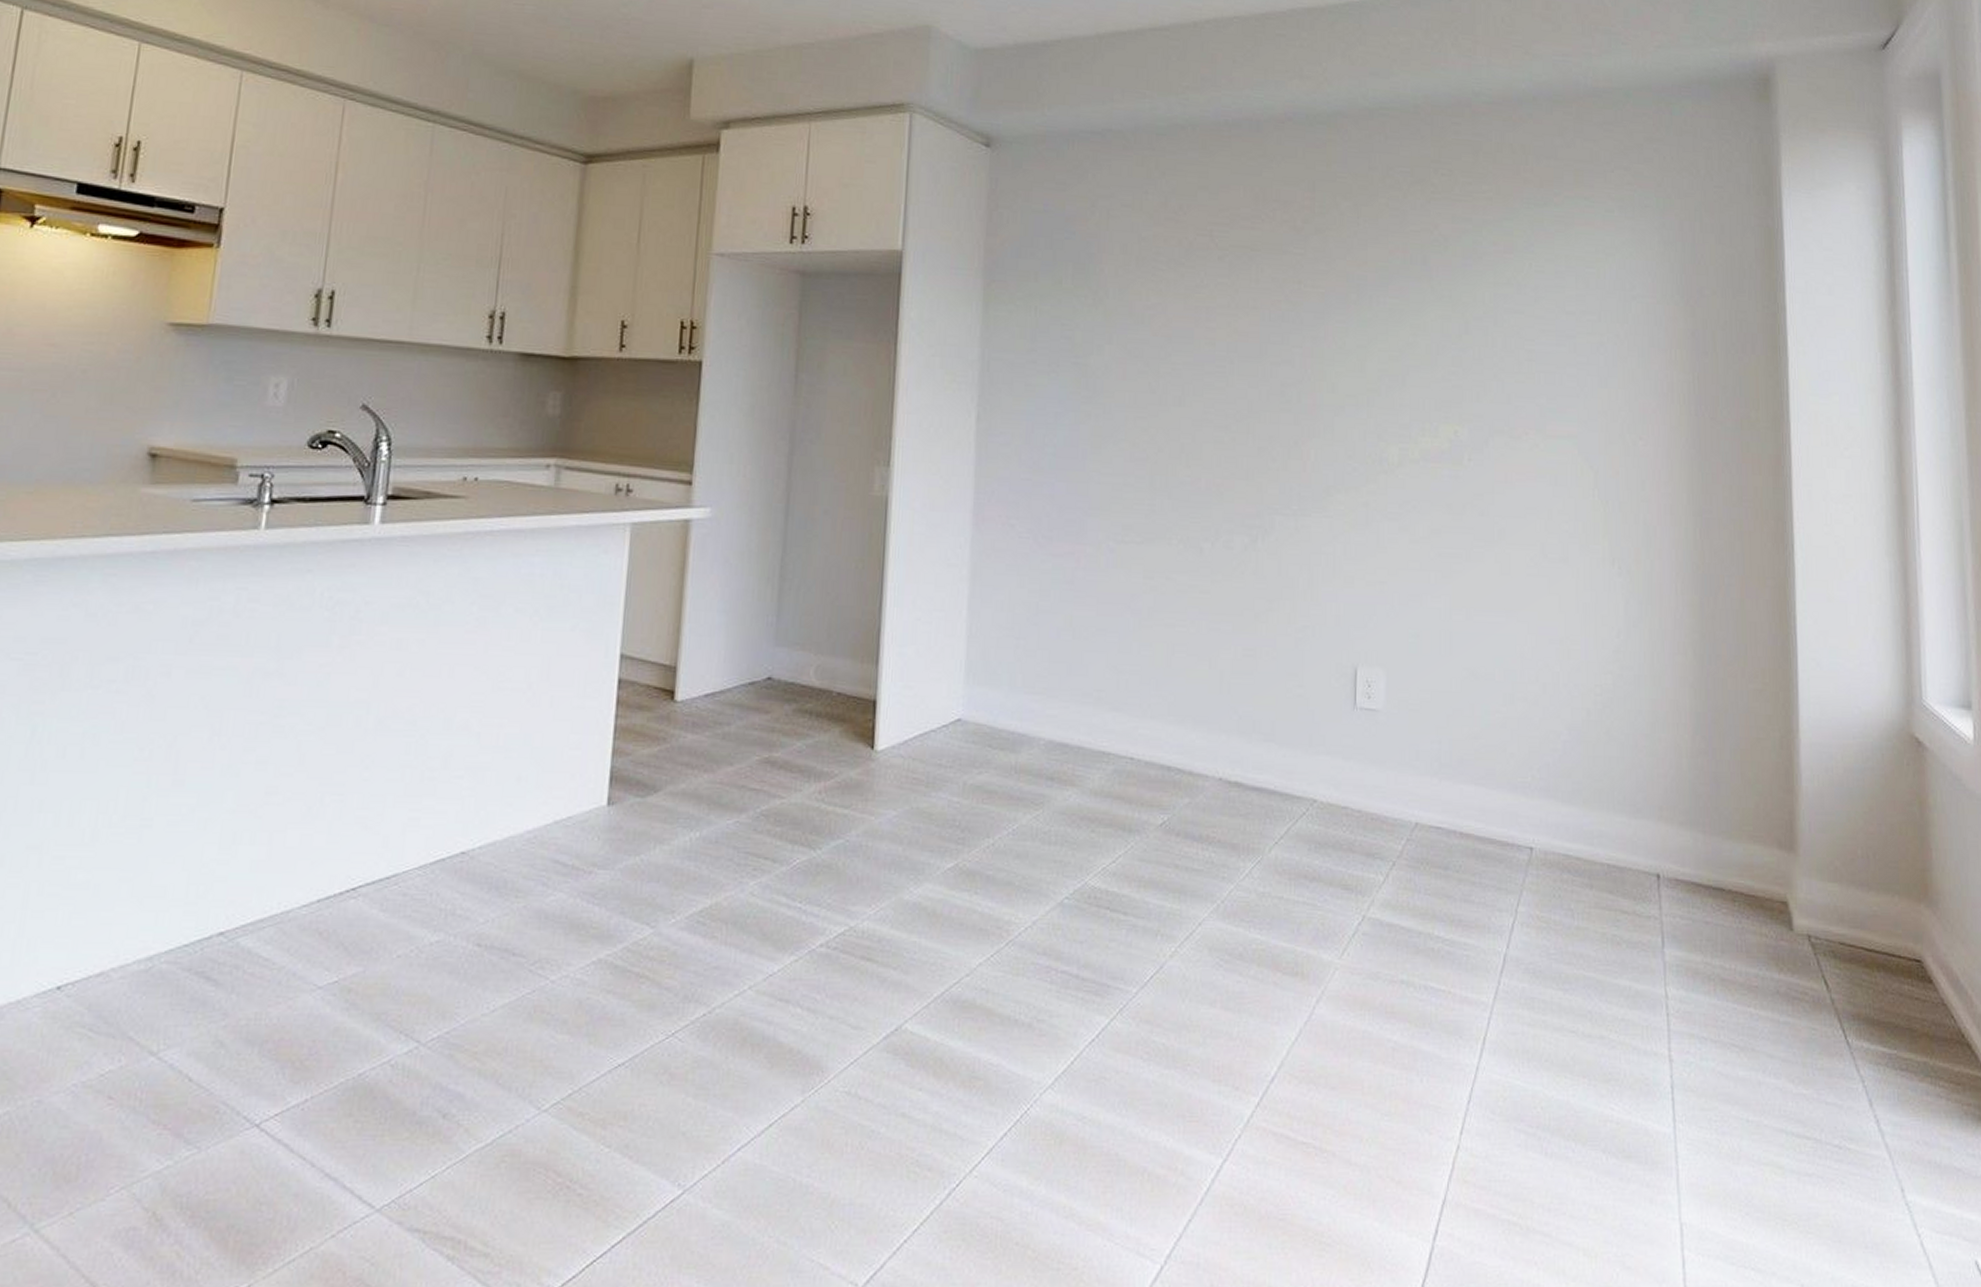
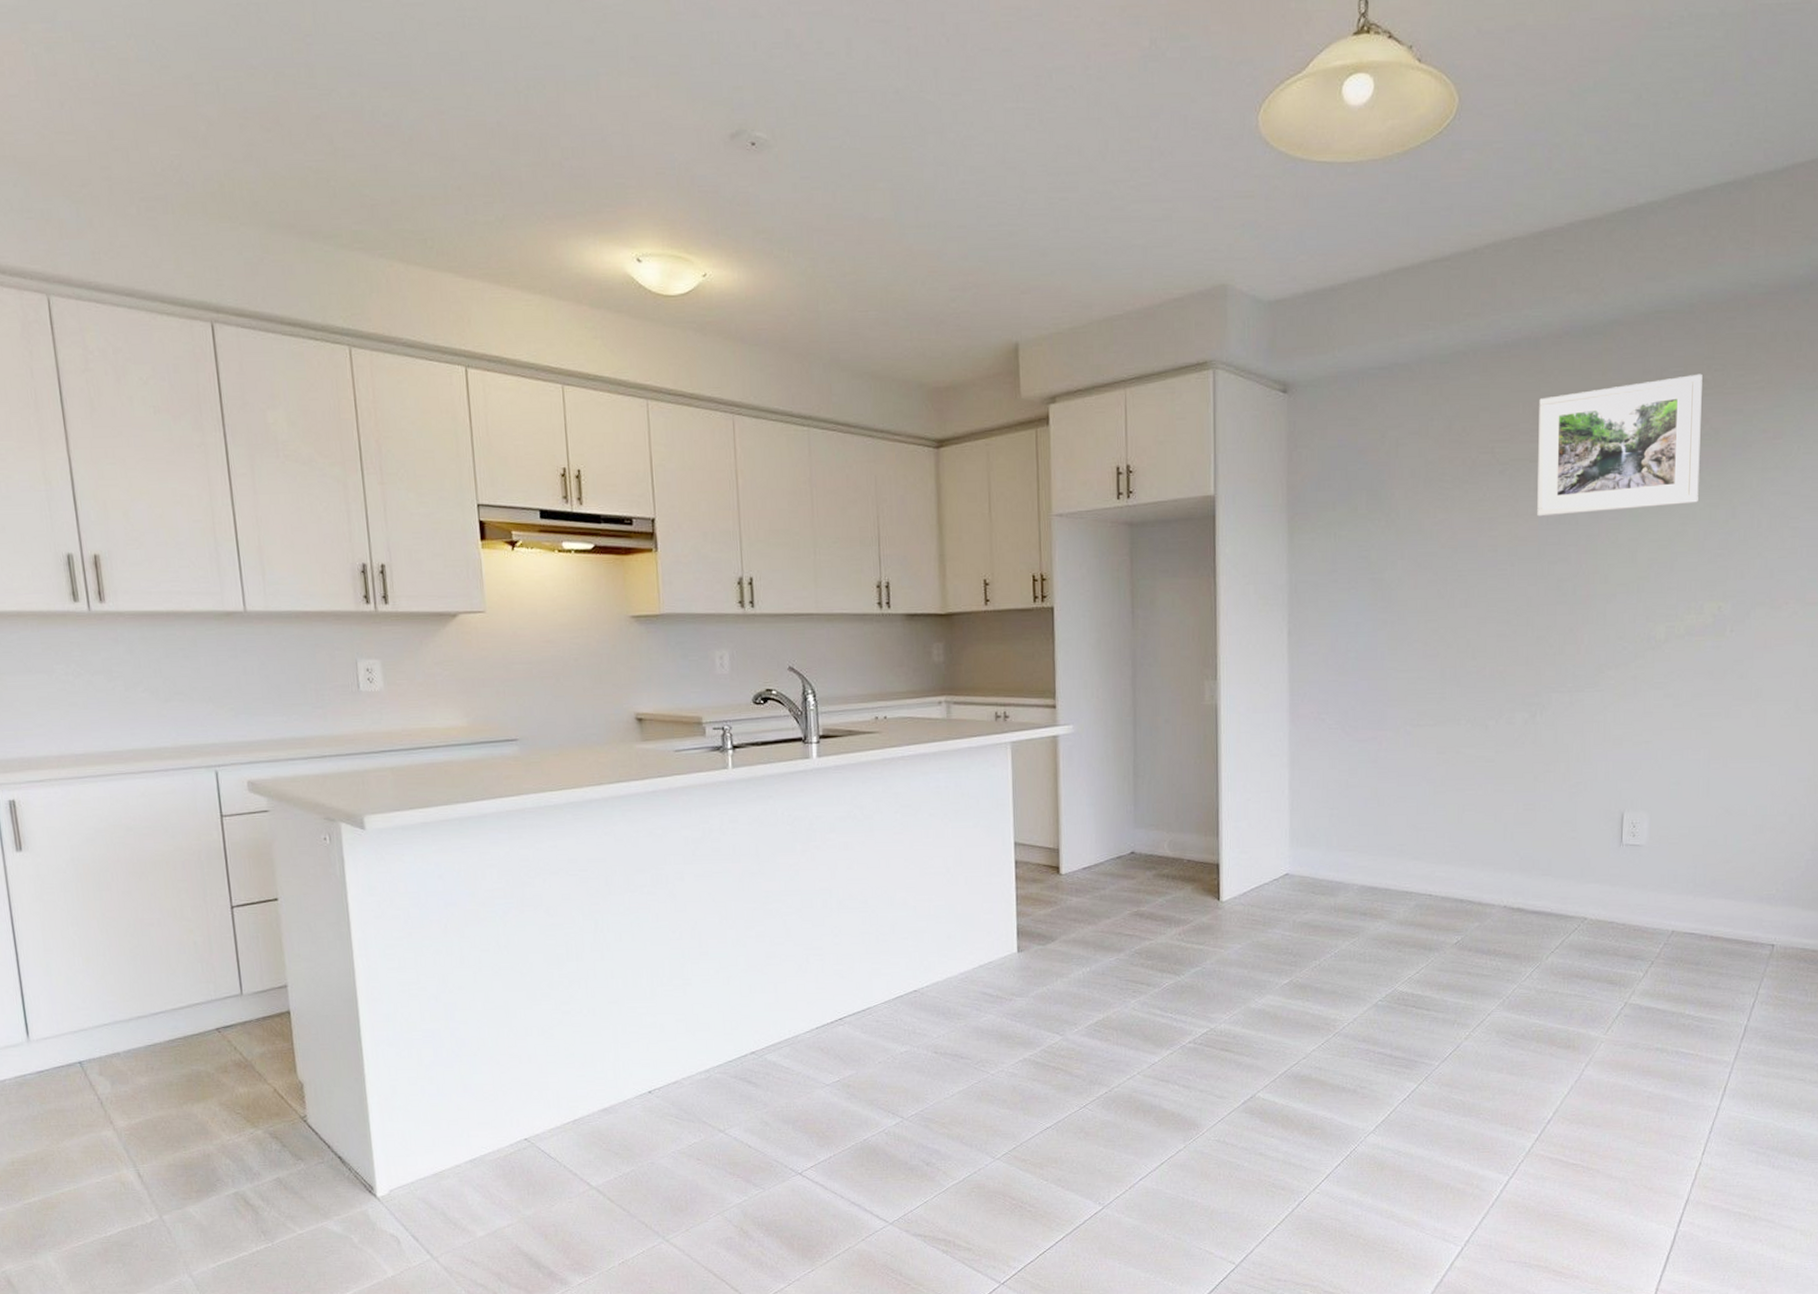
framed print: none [1259,176,1429,314] -> present [1537,373,1703,517]

